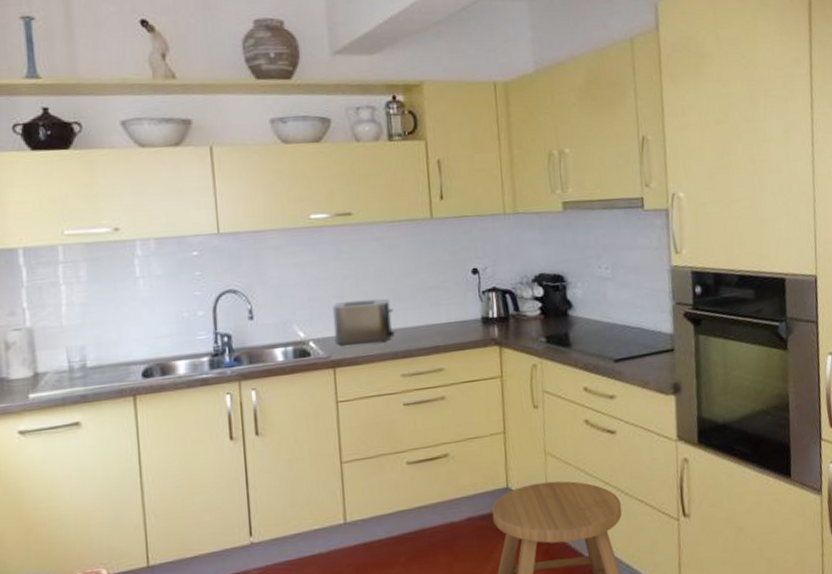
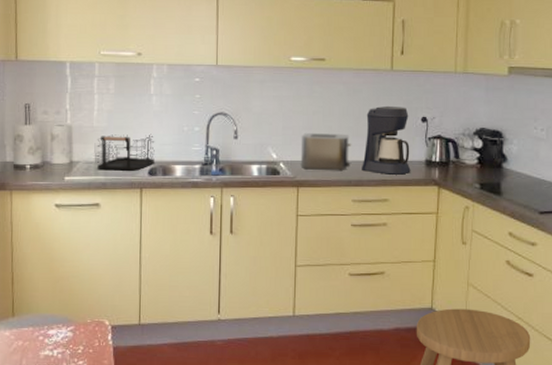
dish rack: none [69,326,149,380] -> present [96,134,155,171]
coffee maker: none [407,259,466,340] -> present [362,105,411,175]

